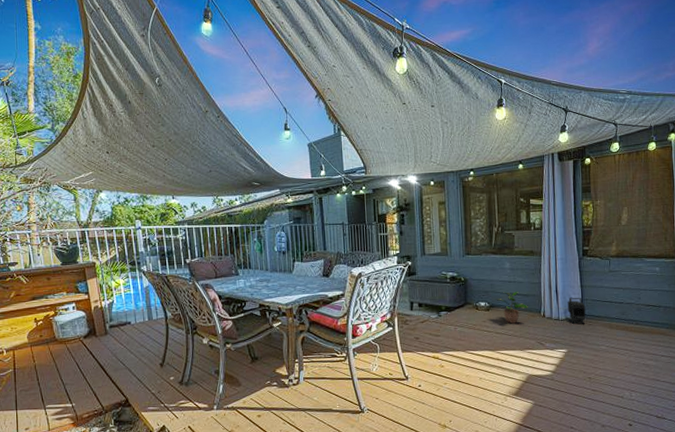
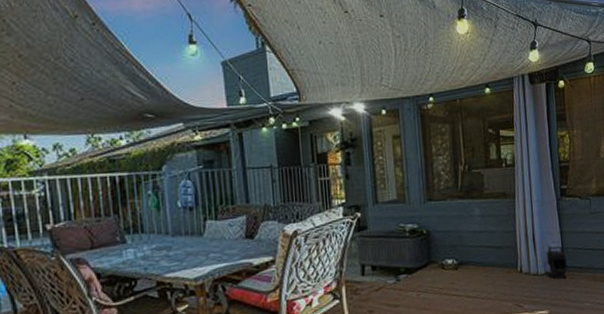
potted plant: present [495,291,529,324] -> none [464,243,504,284]

